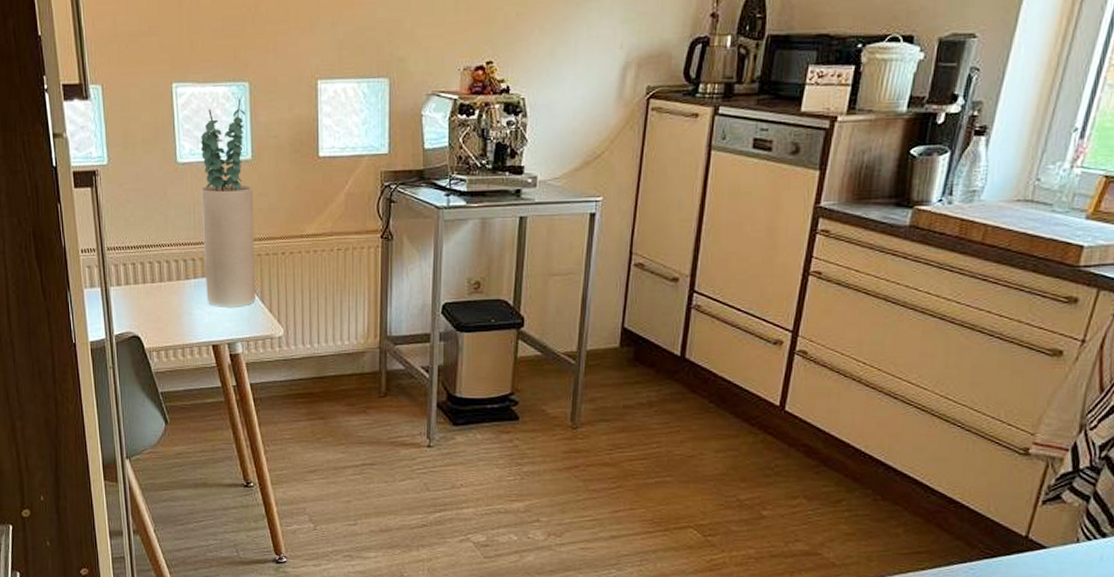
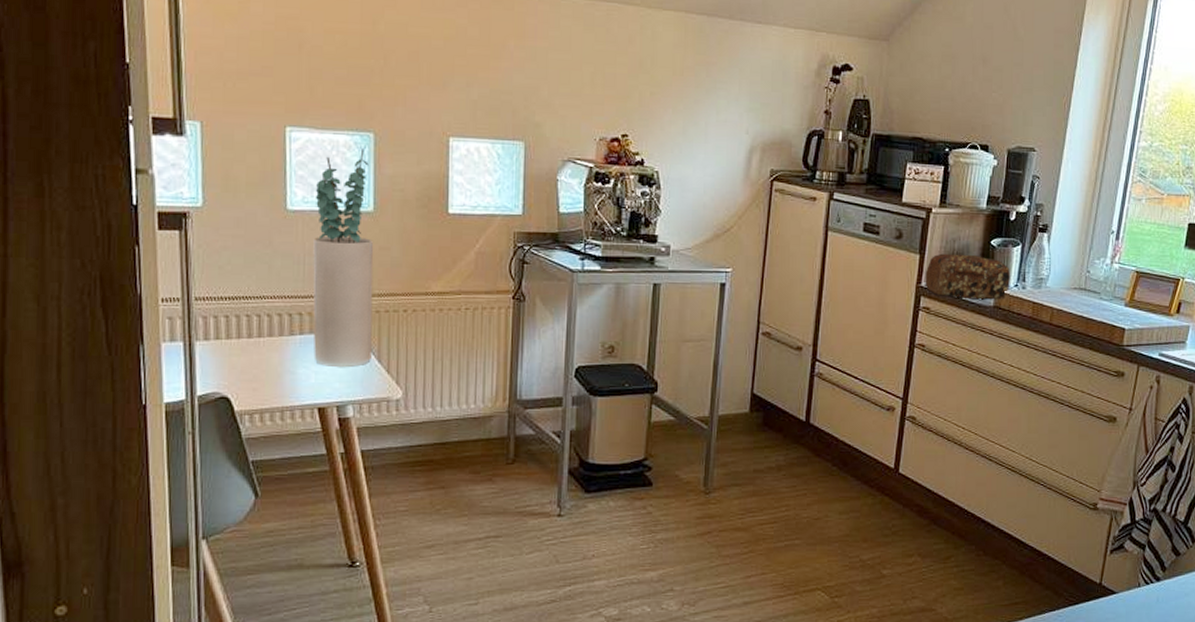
bread loaf: none [824,167,933,219] -> present [925,253,1010,300]

